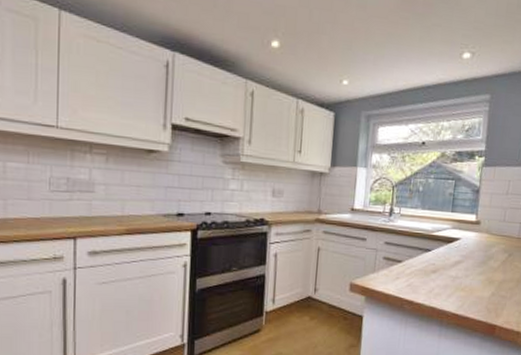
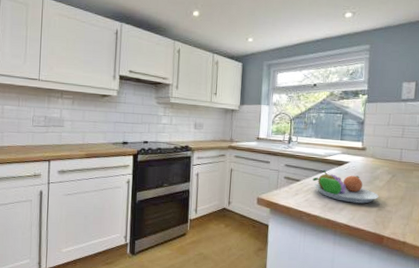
fruit bowl: none [417,248,493,288] -> present [312,169,379,204]

